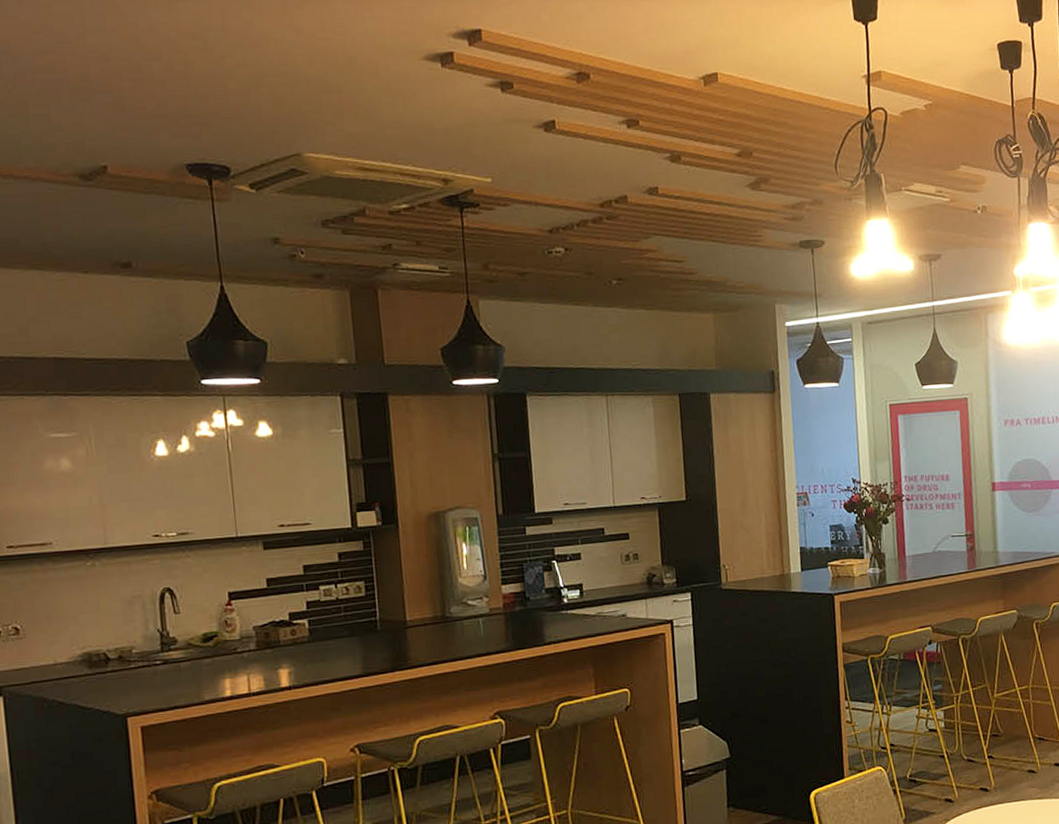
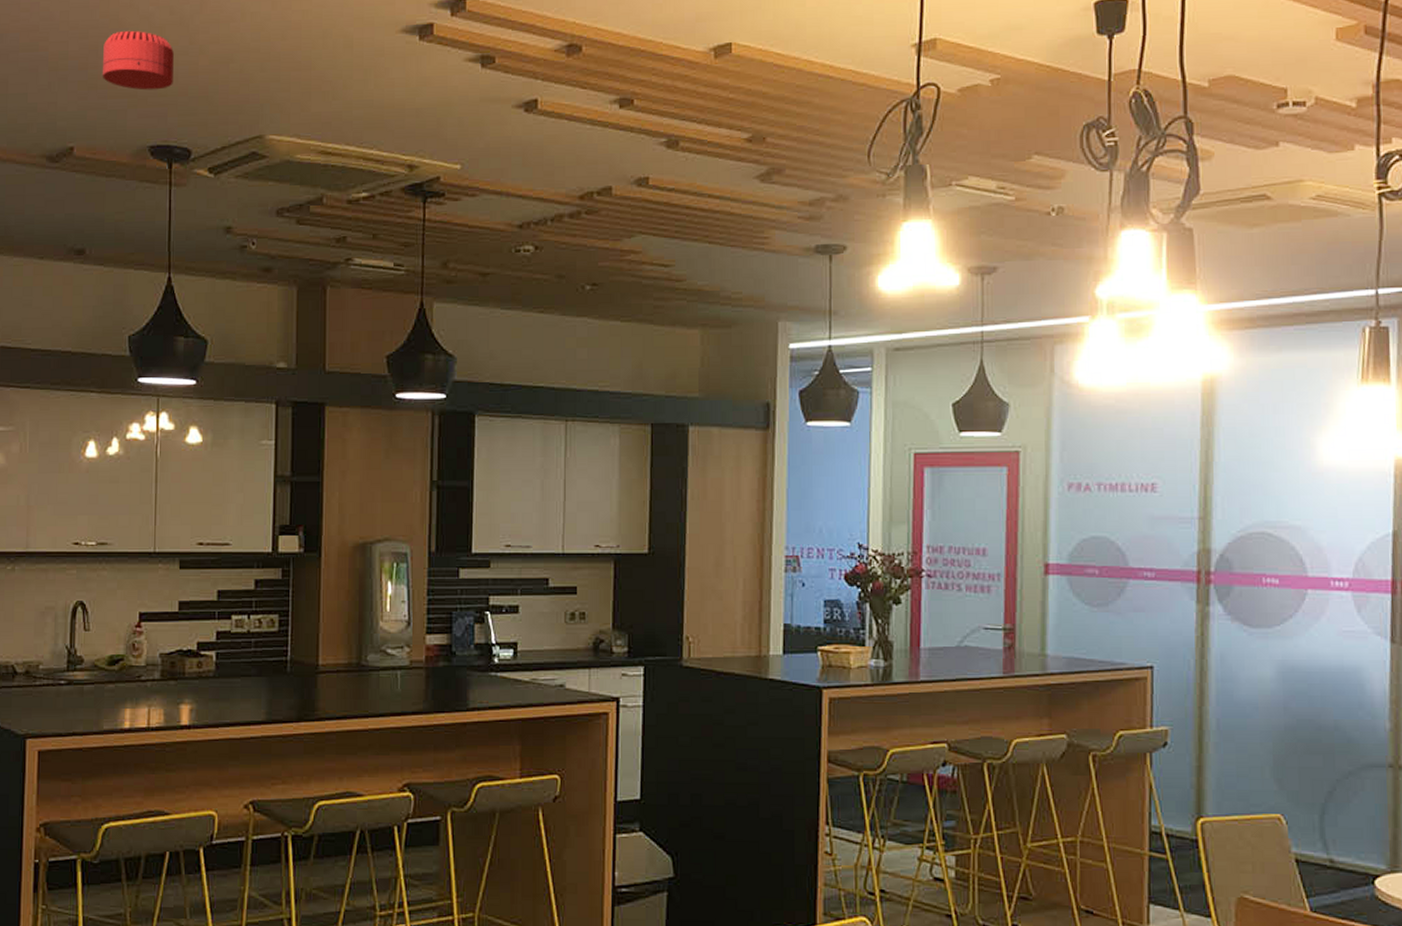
smoke detector: none [126,54,204,112] -> present [102,30,174,90]

